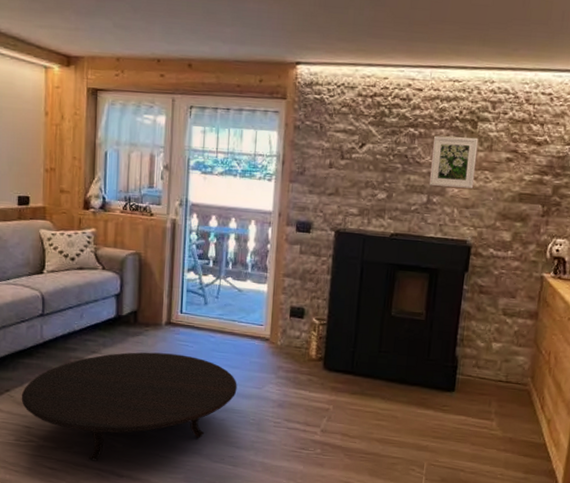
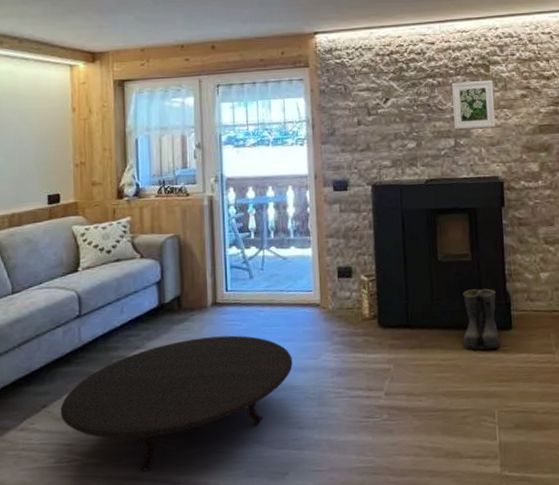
boots: none [404,347,444,407] -> present [463,288,500,350]

